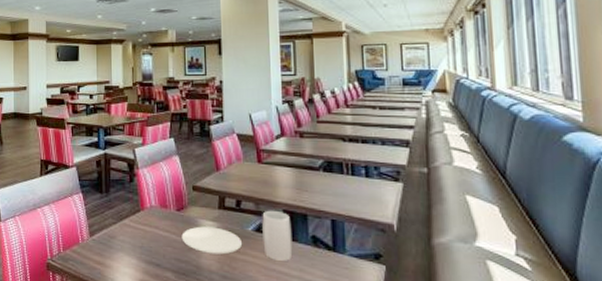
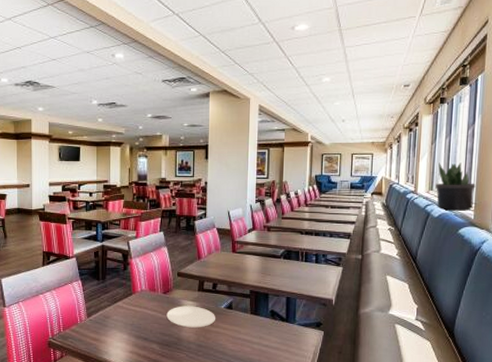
cup: present [262,210,293,261] -> none [232,291,256,331]
planter: none [520,50,580,111] -> present [435,162,476,211]

